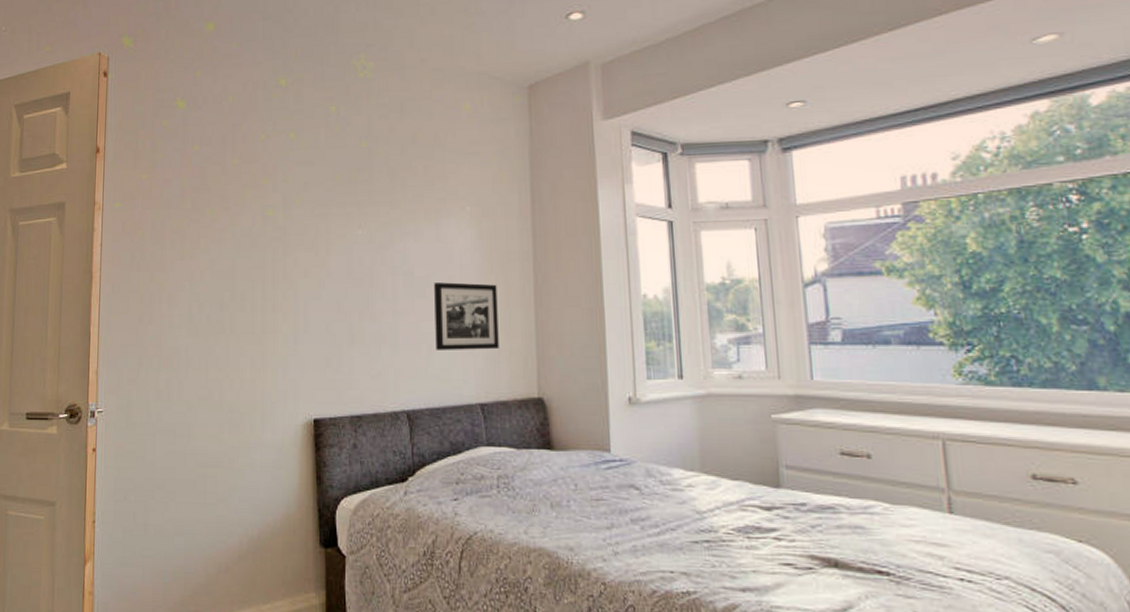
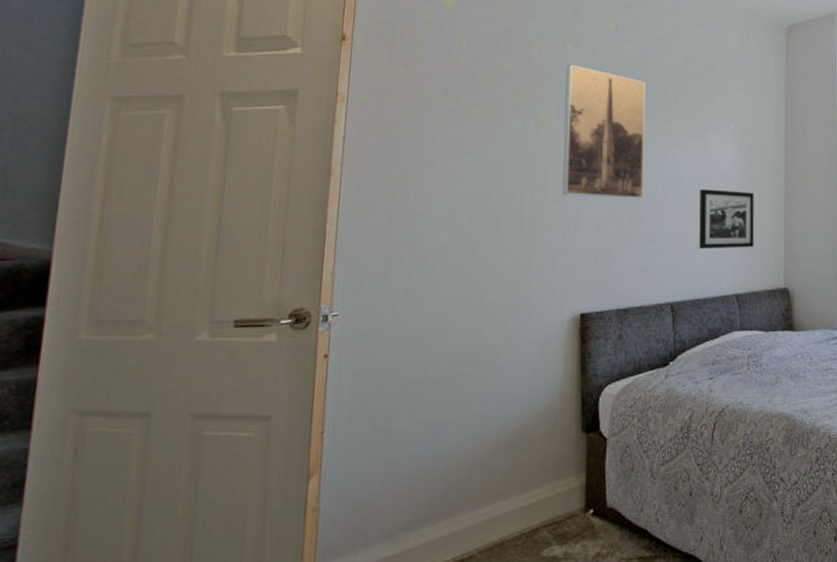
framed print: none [290,155,374,296] -> present [562,64,646,199]

